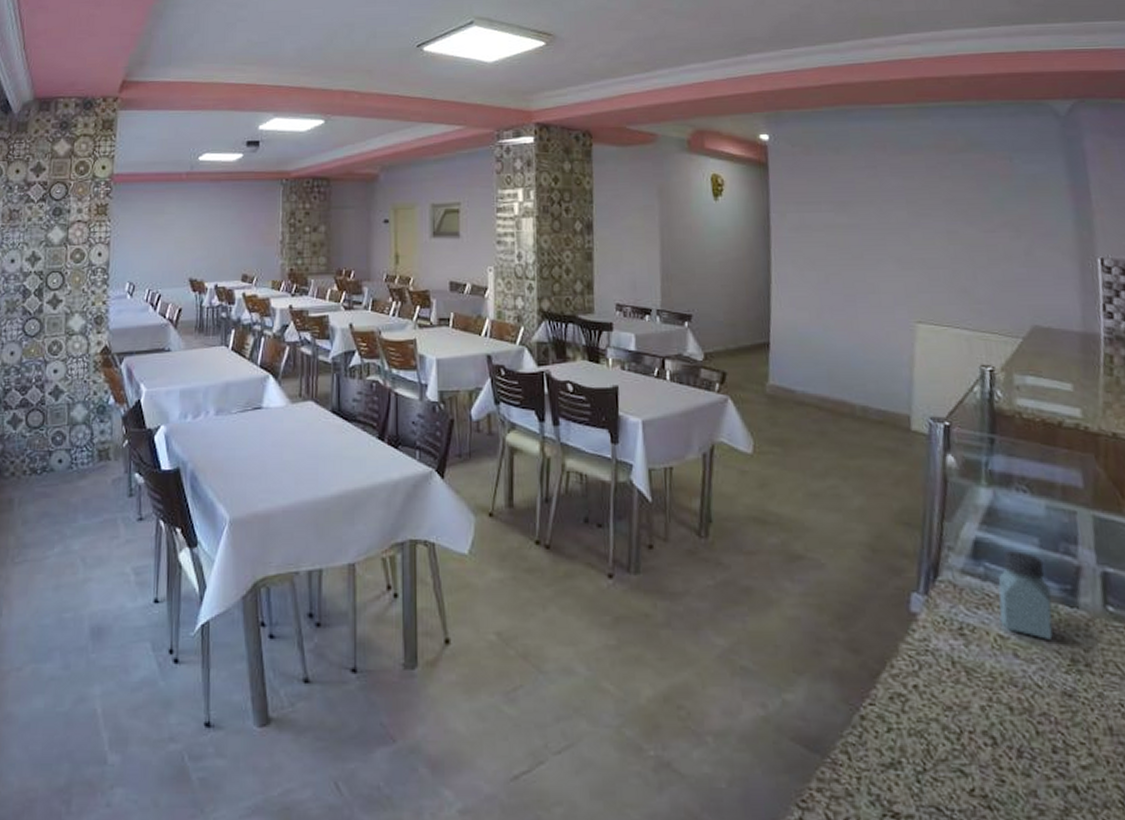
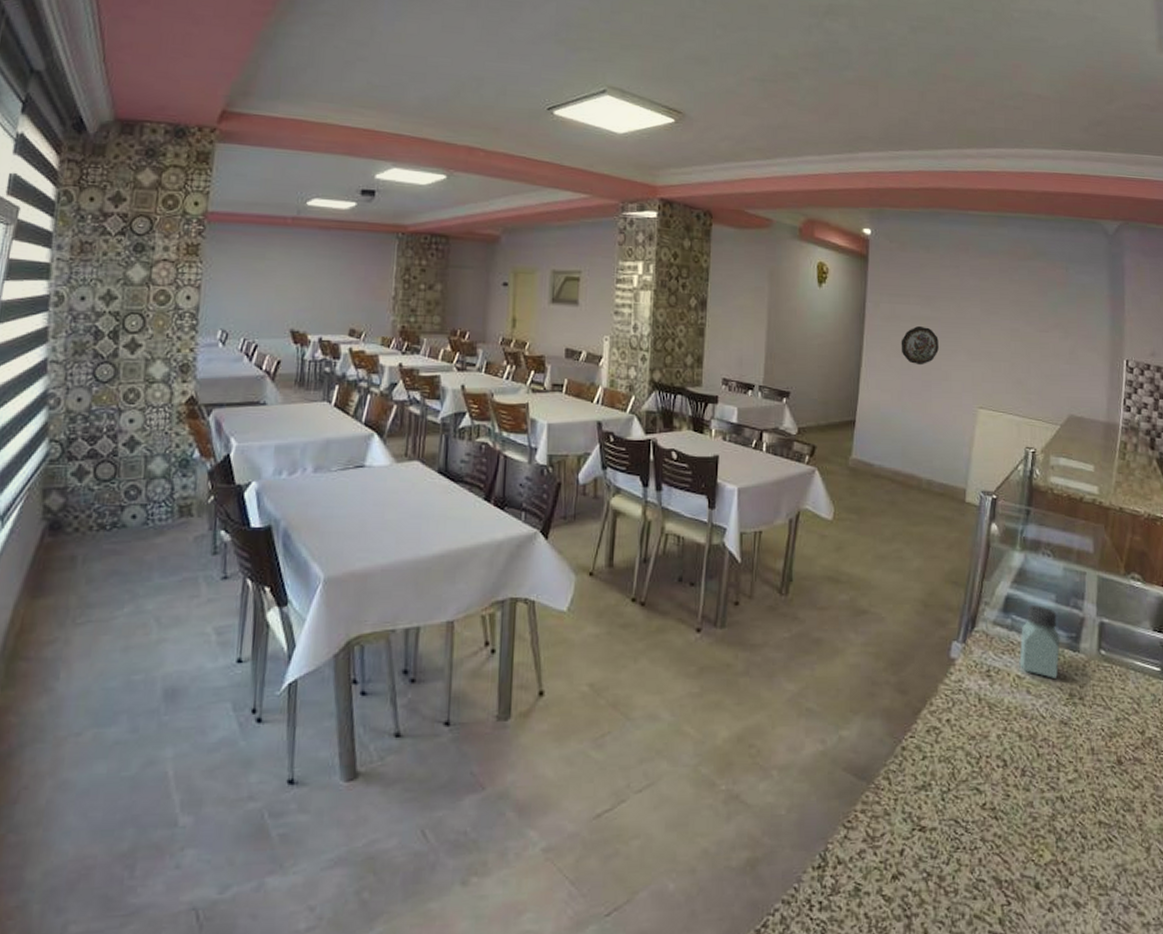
decorative plate: none [814,235,861,279] -> present [901,326,939,366]

